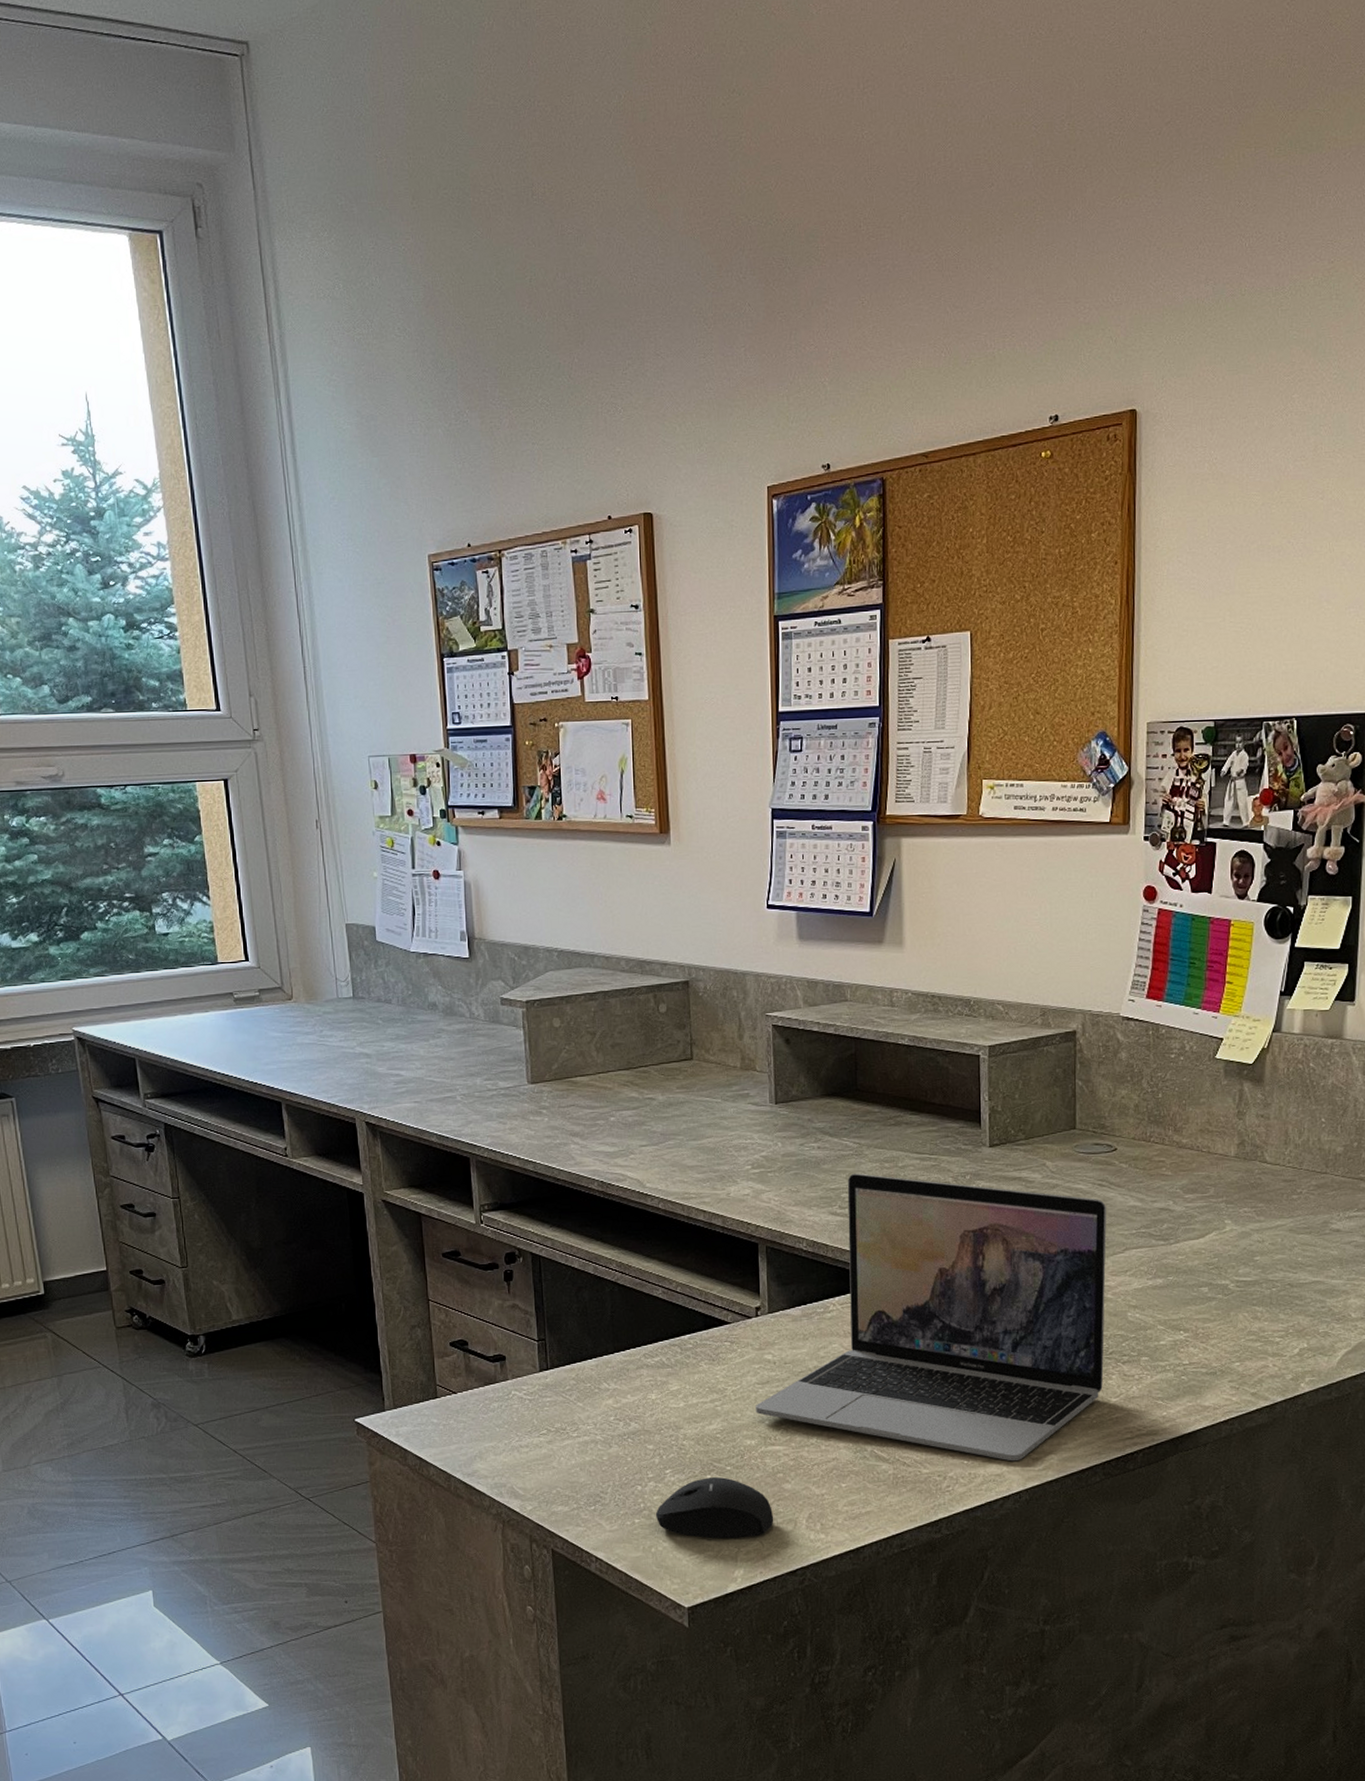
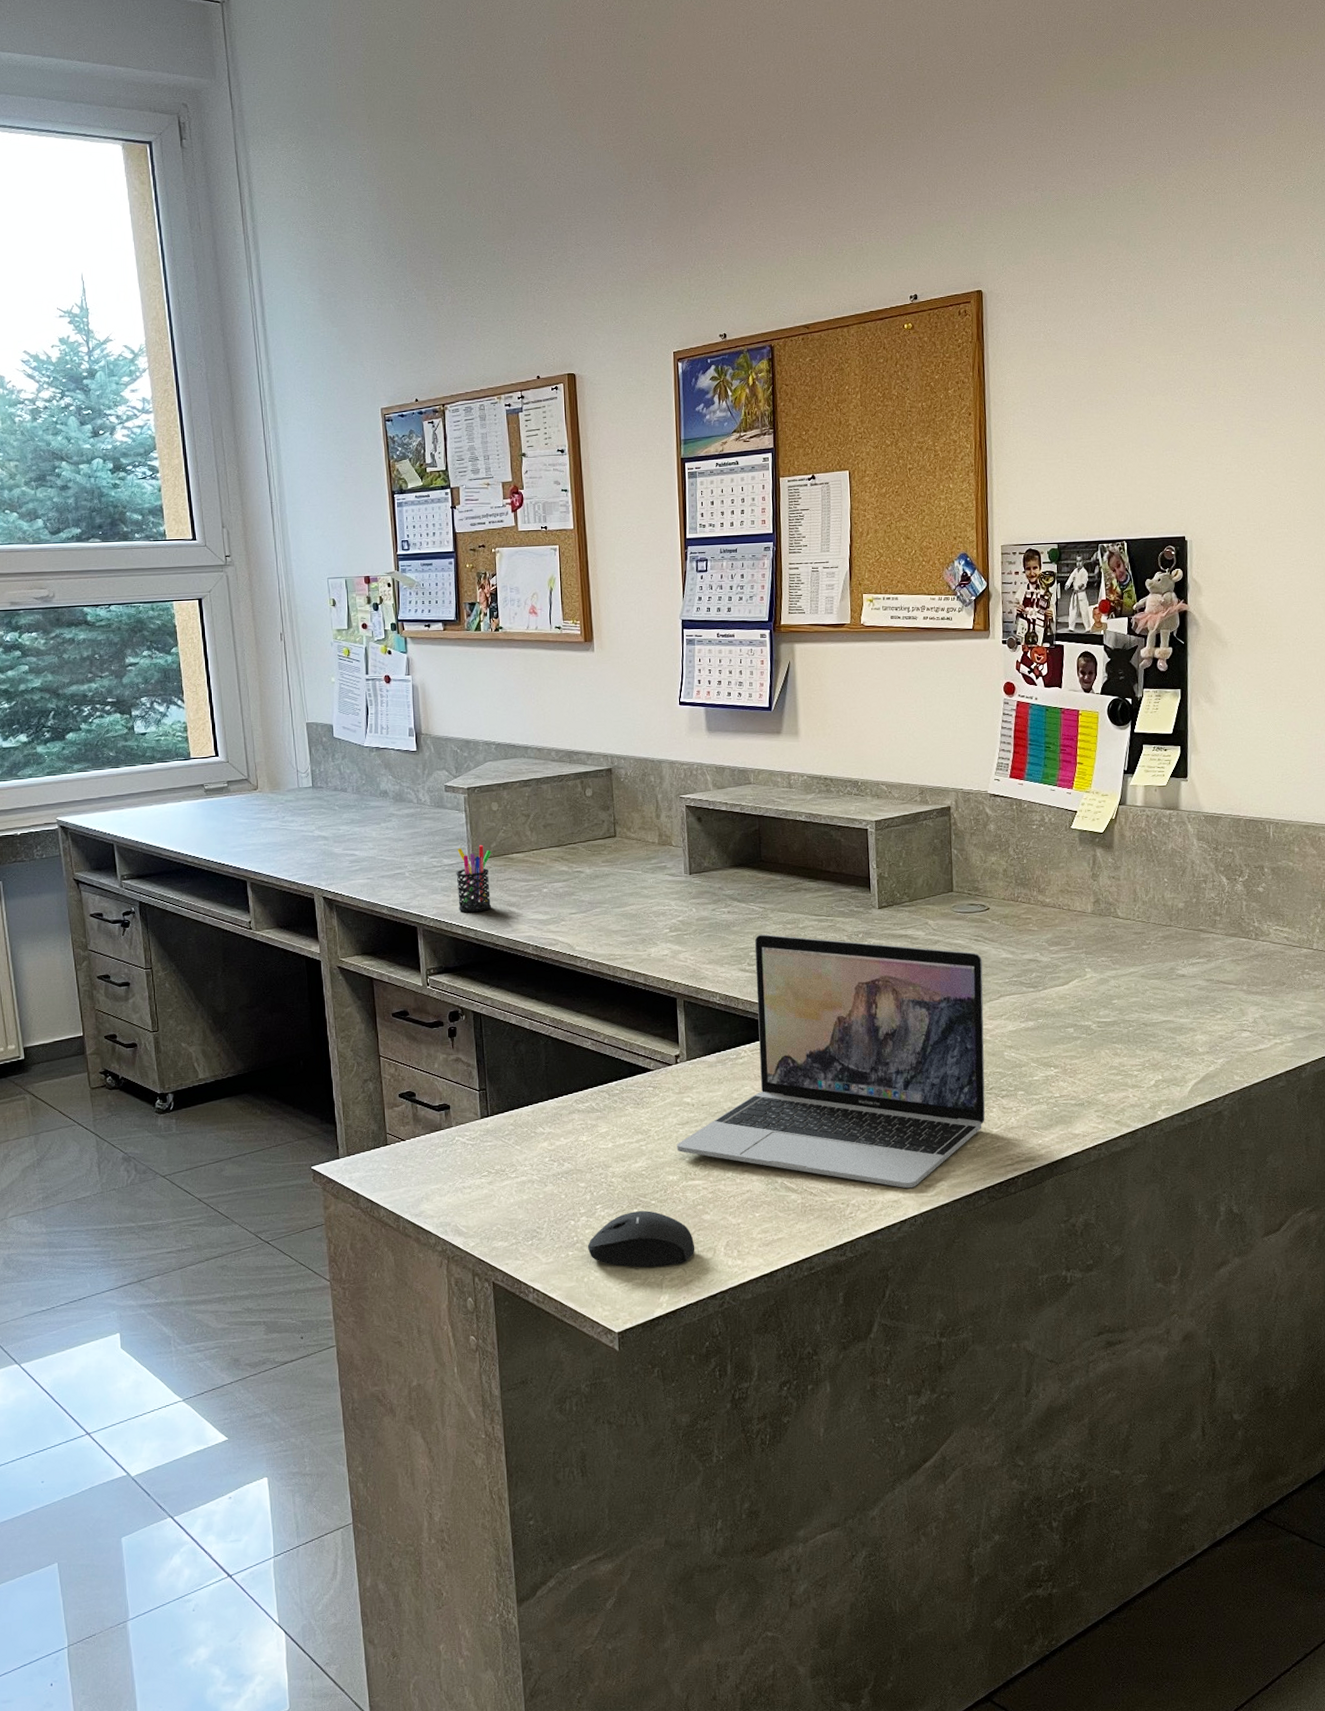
pen holder: none [513,1065,553,1143] -> present [456,844,492,913]

